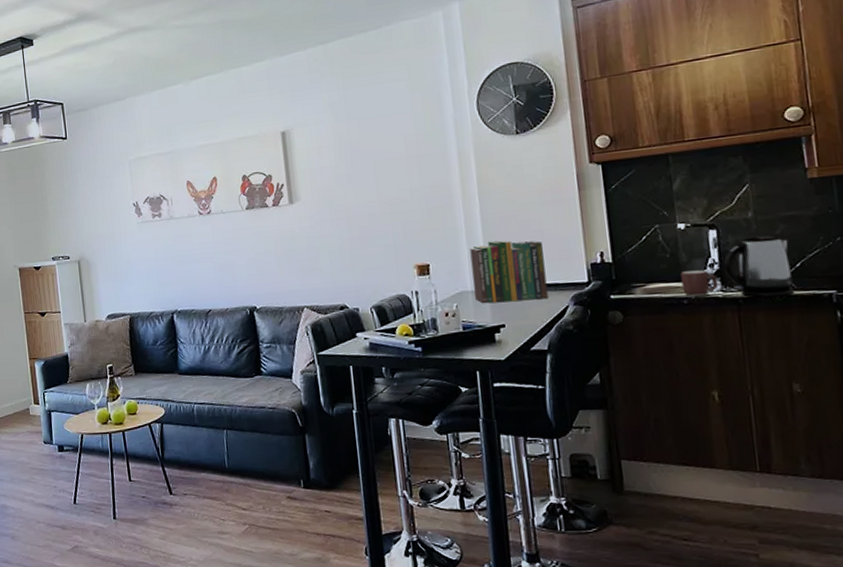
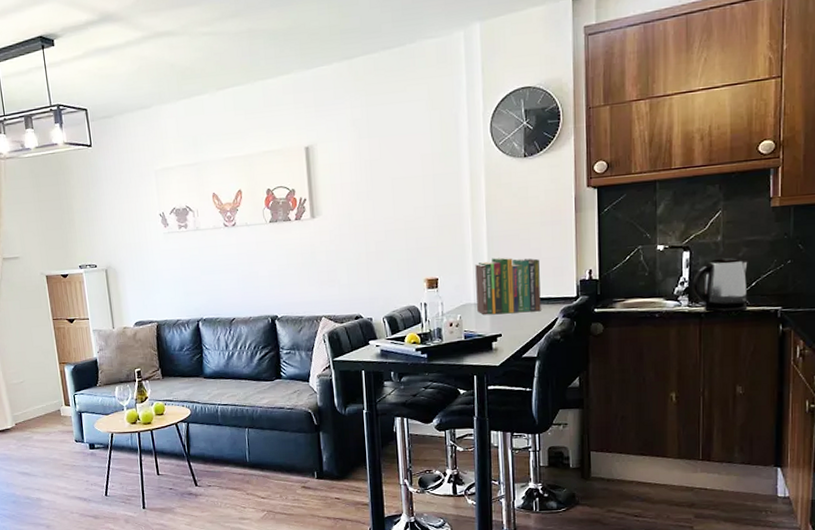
mug: present [680,270,718,297] -> none [656,287,686,311]

